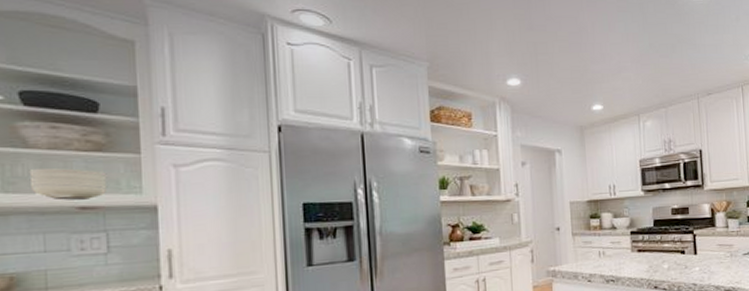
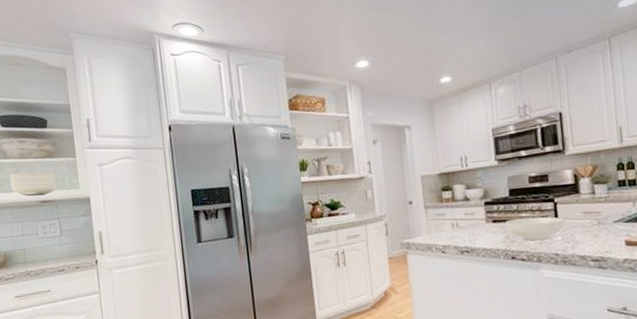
bowl: none [649,247,703,271] -> present [505,216,566,241]

